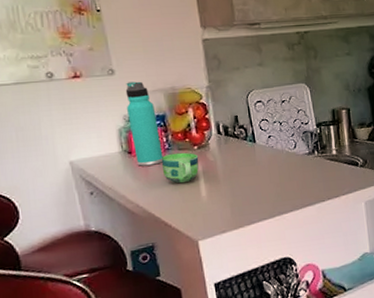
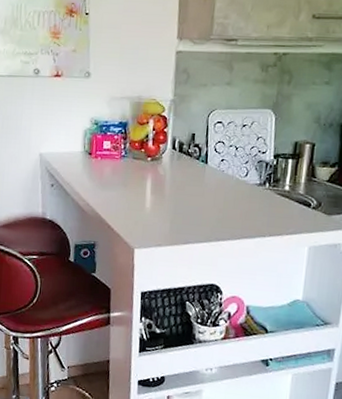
thermos bottle: present [125,81,163,166] -> none [94,86,120,169]
cup: present [161,152,199,184] -> none [115,161,150,192]

